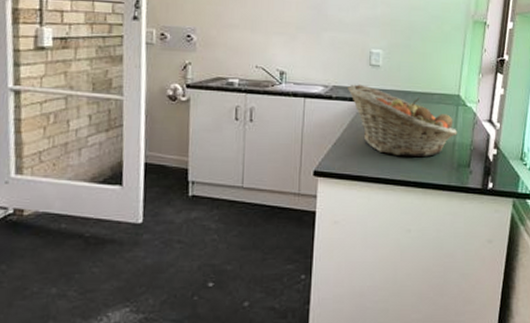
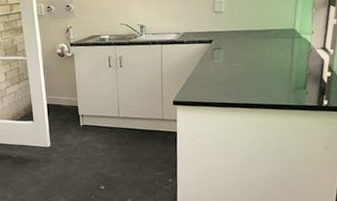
fruit basket: present [348,84,457,158] -> none [196,29,294,85]

